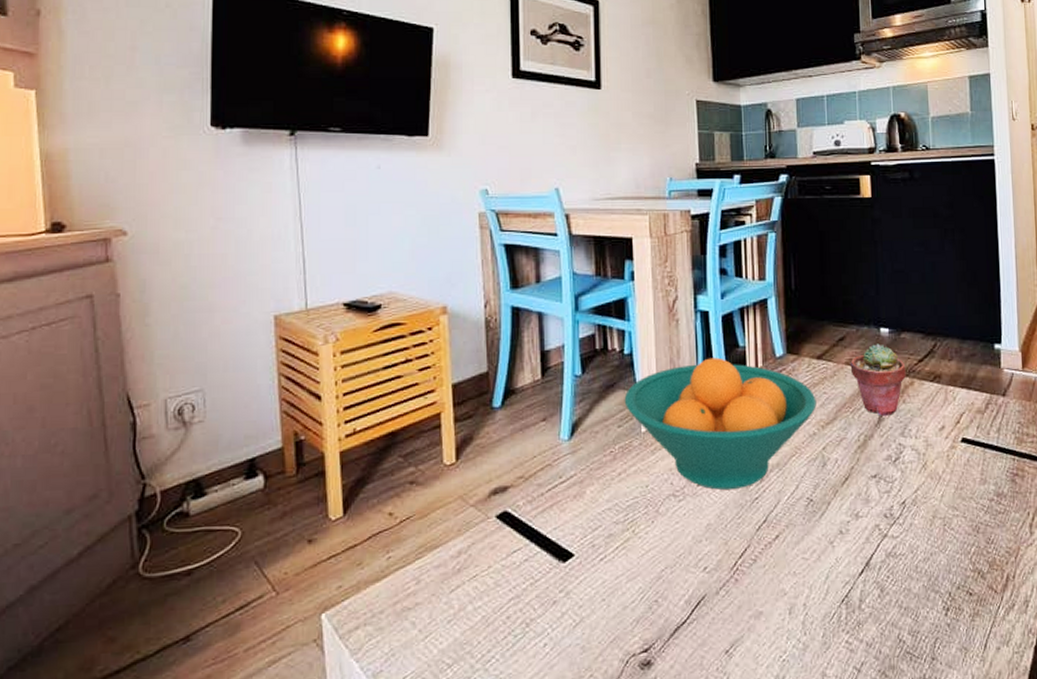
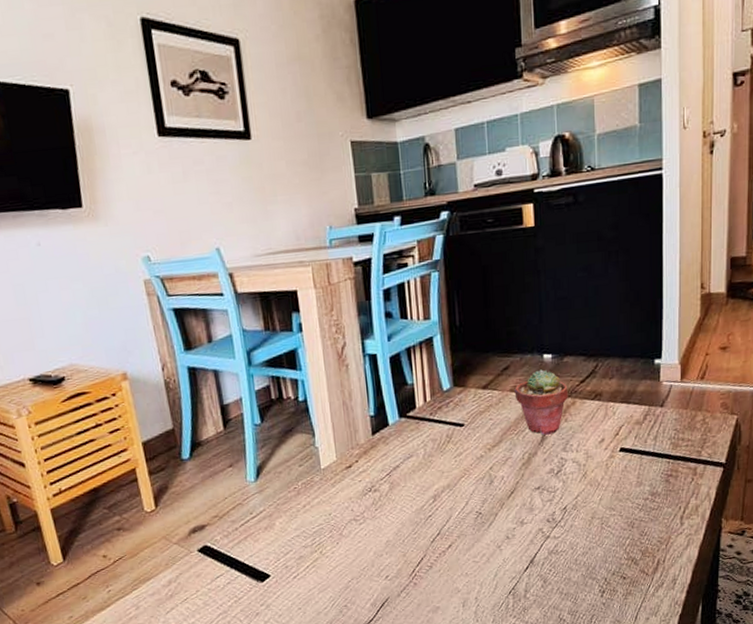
fruit bowl: present [624,357,817,490] -> none [302,396,483,512]

